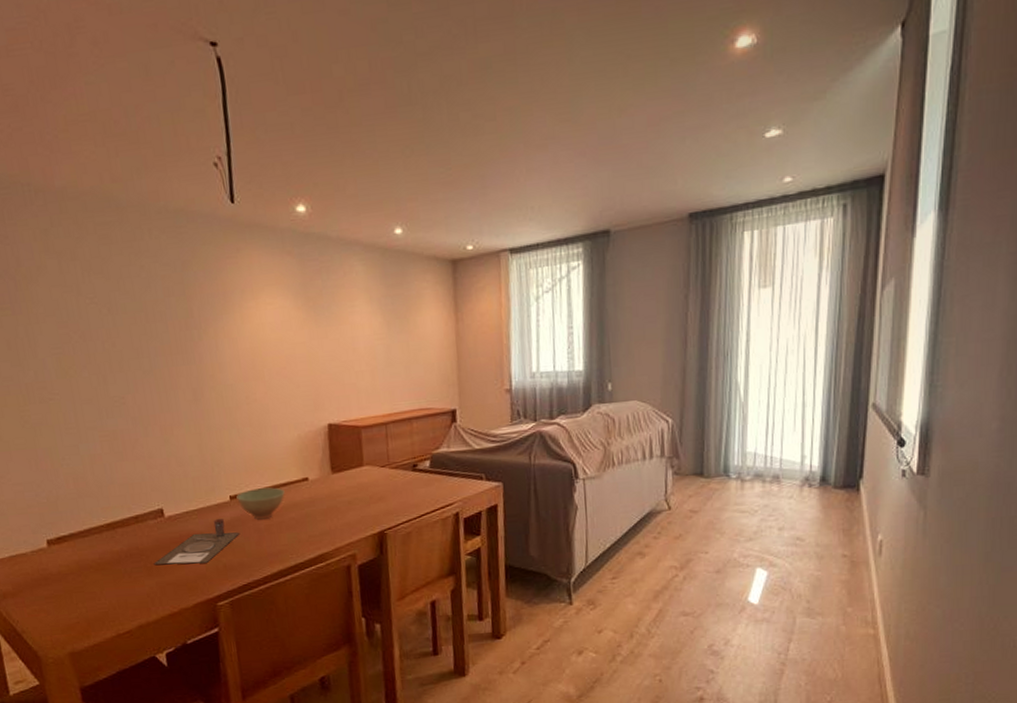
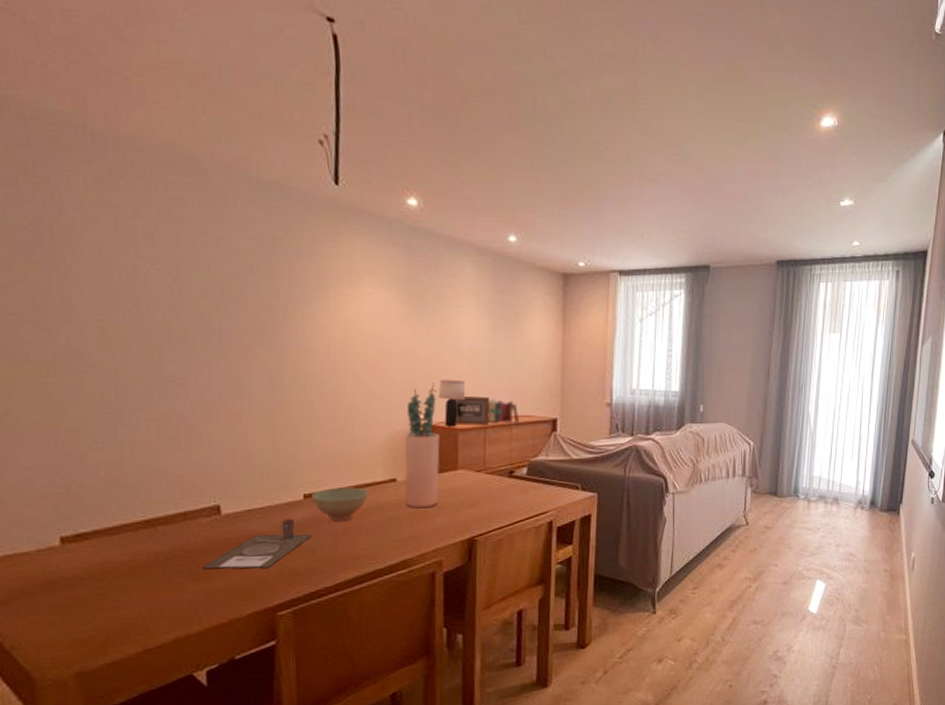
vase: none [312,383,349,506] -> present [404,383,440,509]
table lamp: none [339,378,365,425] -> present [438,379,465,427]
picture frame: none [355,392,390,423] -> present [454,396,490,426]
books: none [387,394,420,418] -> present [487,399,520,423]

